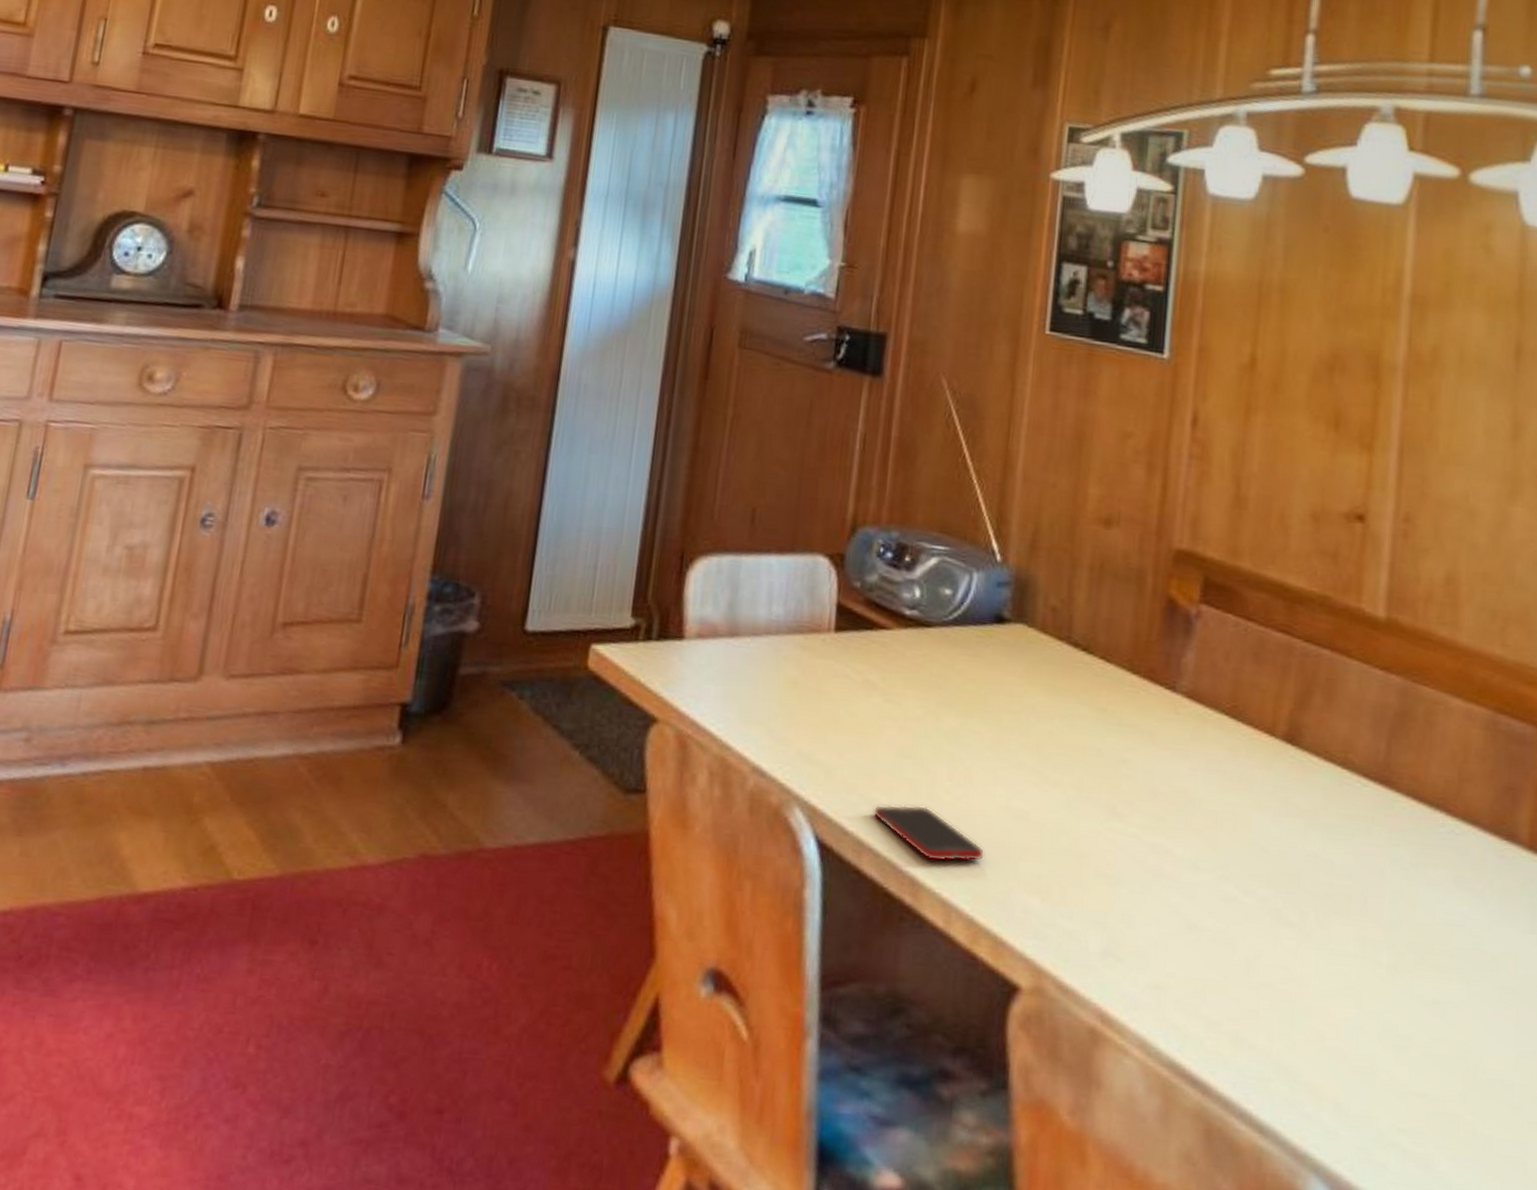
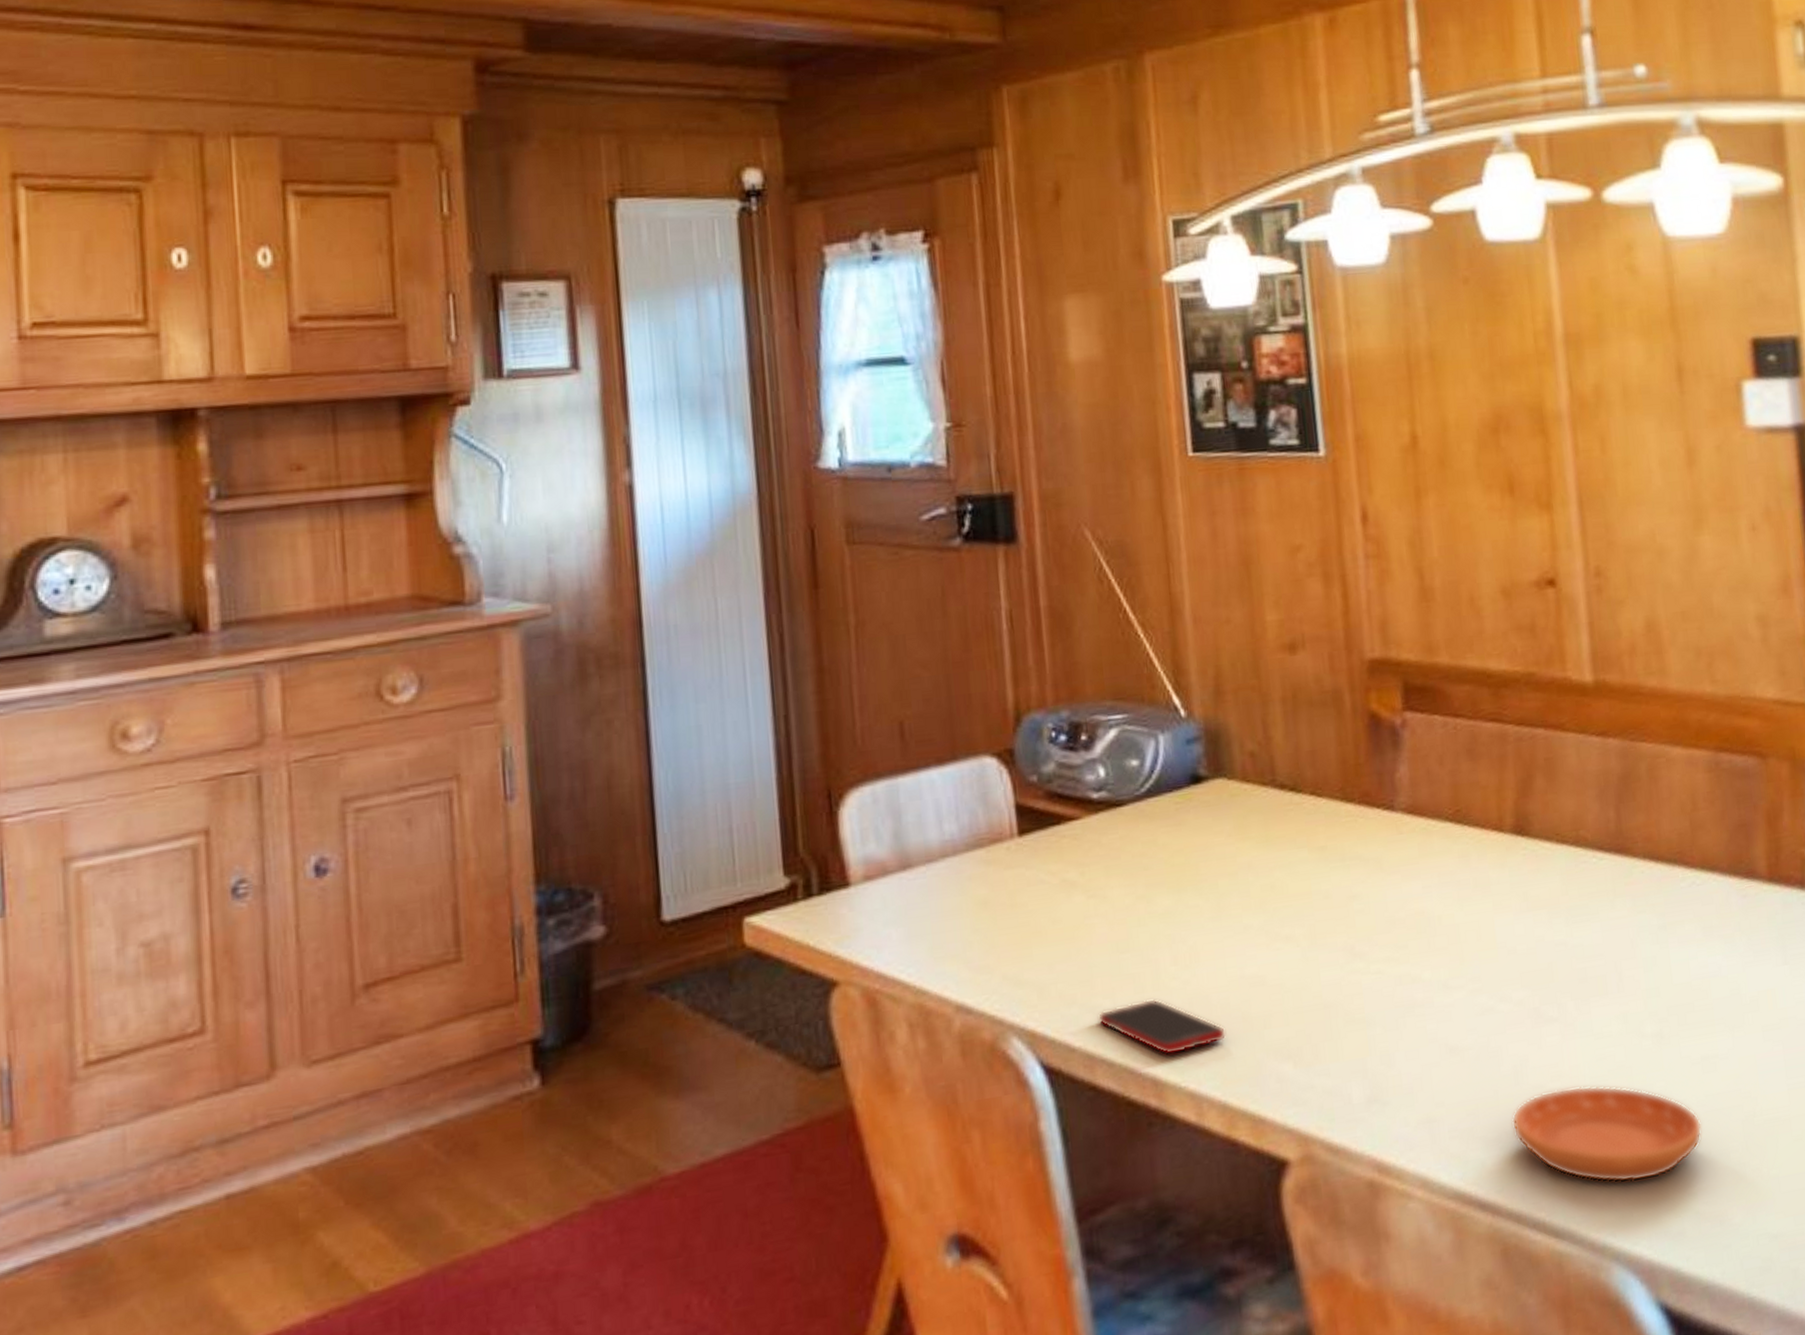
saucer: none [1235,990,1422,1104] -> present [1511,1085,1702,1183]

